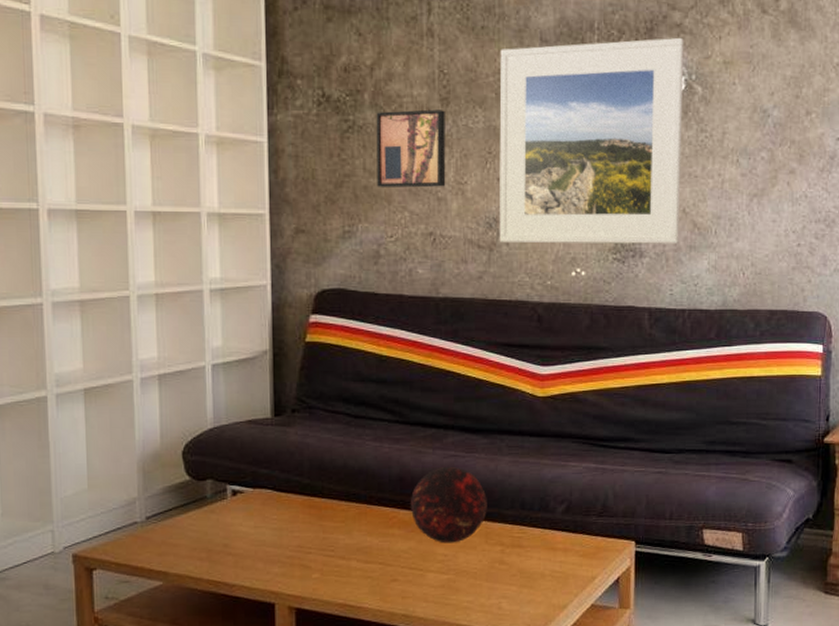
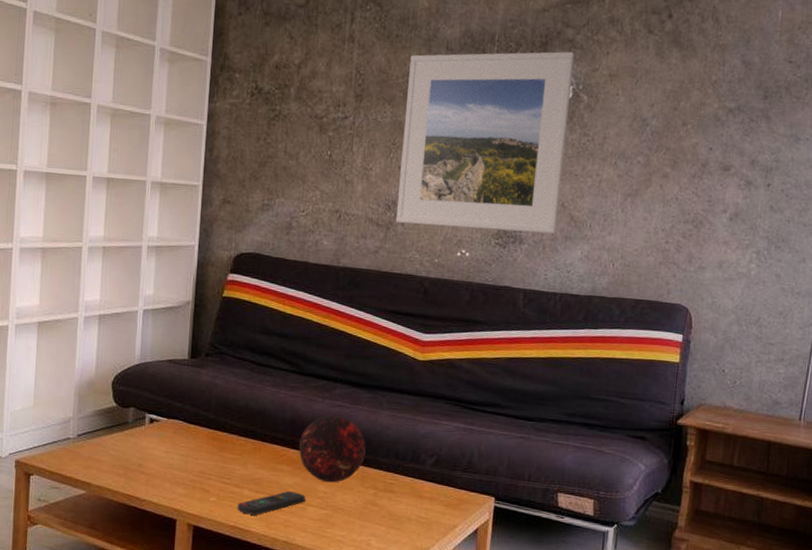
remote control: none [344,558,423,589] -> present [237,491,305,515]
wall art: present [376,109,446,188] -> none [295,104,358,172]

